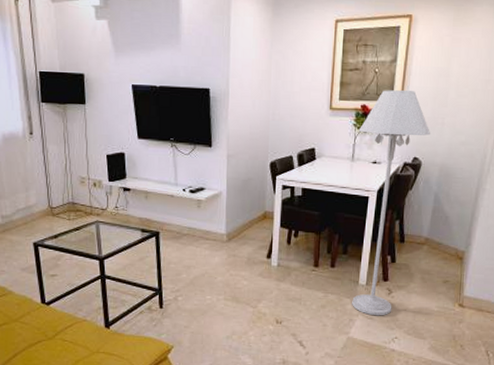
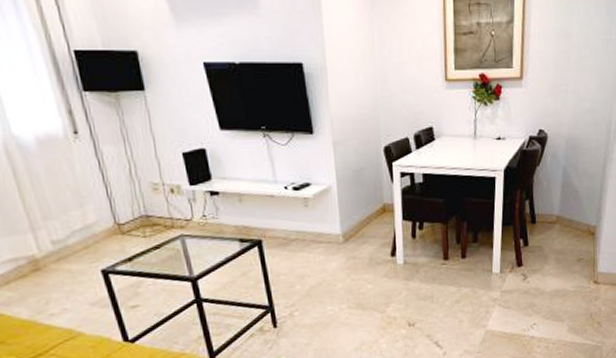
floor lamp: present [352,90,430,316] -> none [478,55,554,305]

